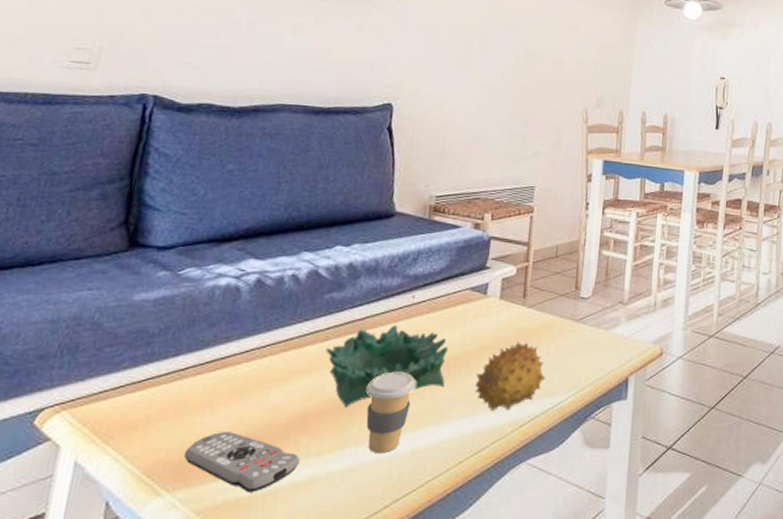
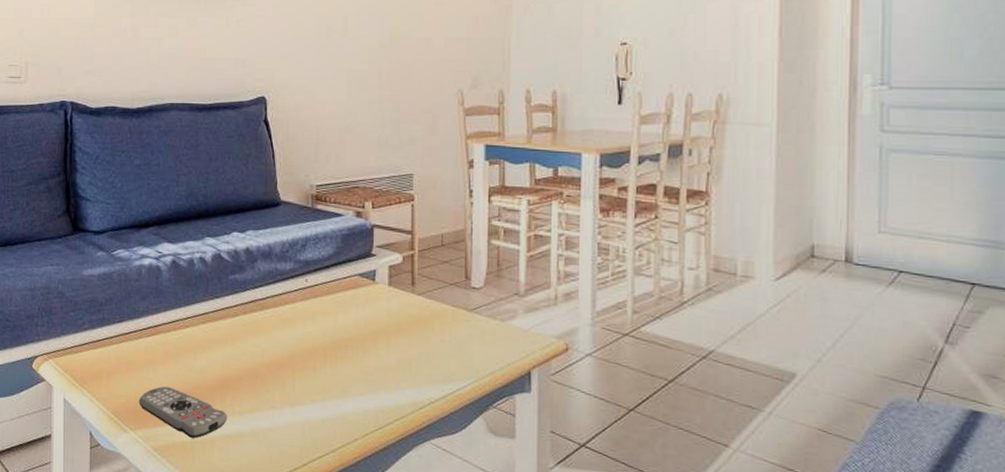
decorative bowl: present [326,324,449,408] -> none [236,305,344,376]
coffee cup: present [366,373,416,454] -> none [276,348,318,419]
fruit: present [474,342,546,411] -> none [373,328,442,392]

